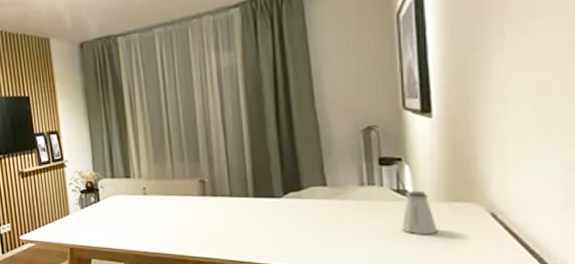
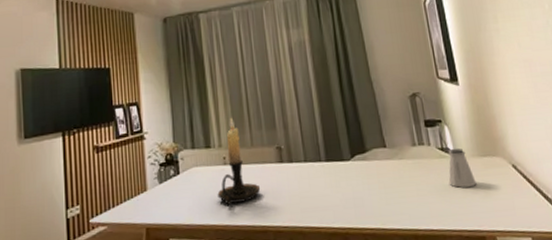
candle holder: none [137,148,182,234] -> present [217,117,261,206]

